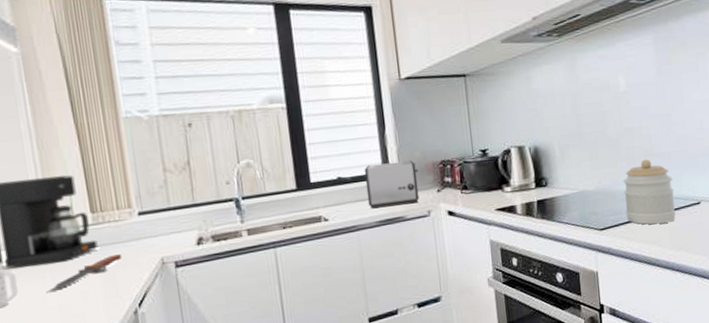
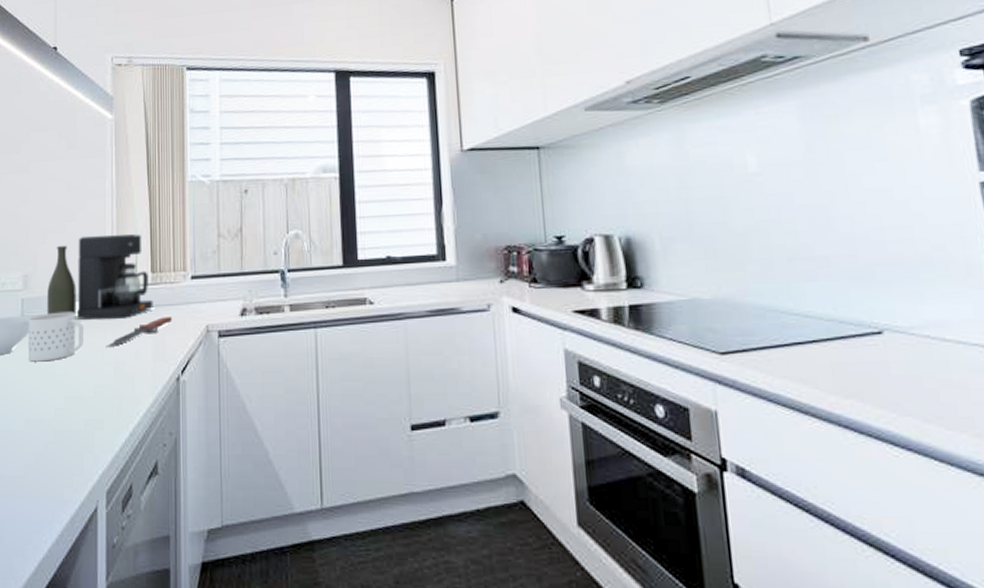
toaster: present [364,160,419,209] -> none [416,243,479,296]
jar: present [623,159,676,225] -> none [754,263,841,356]

